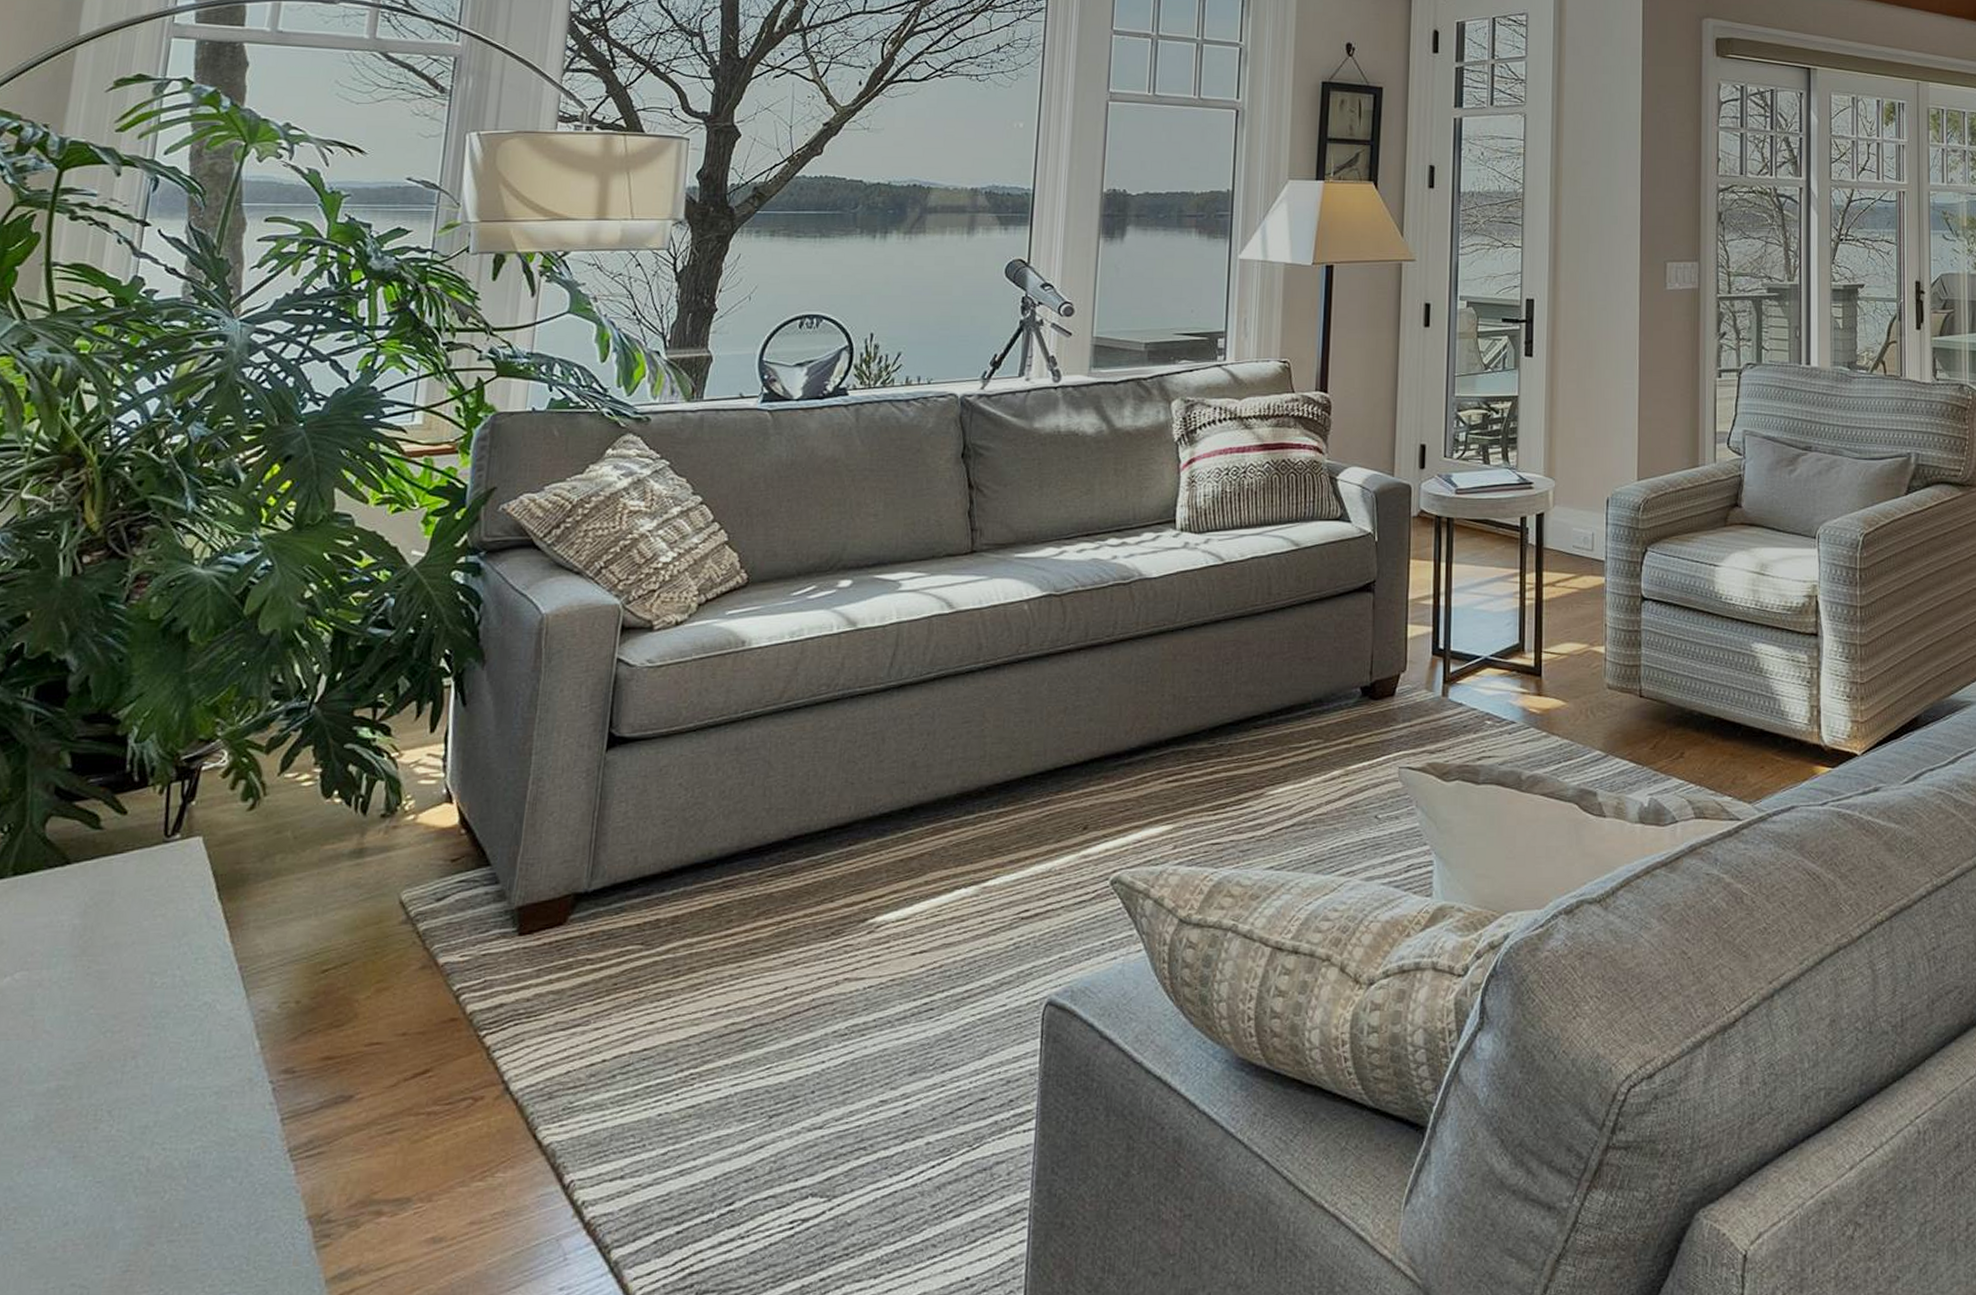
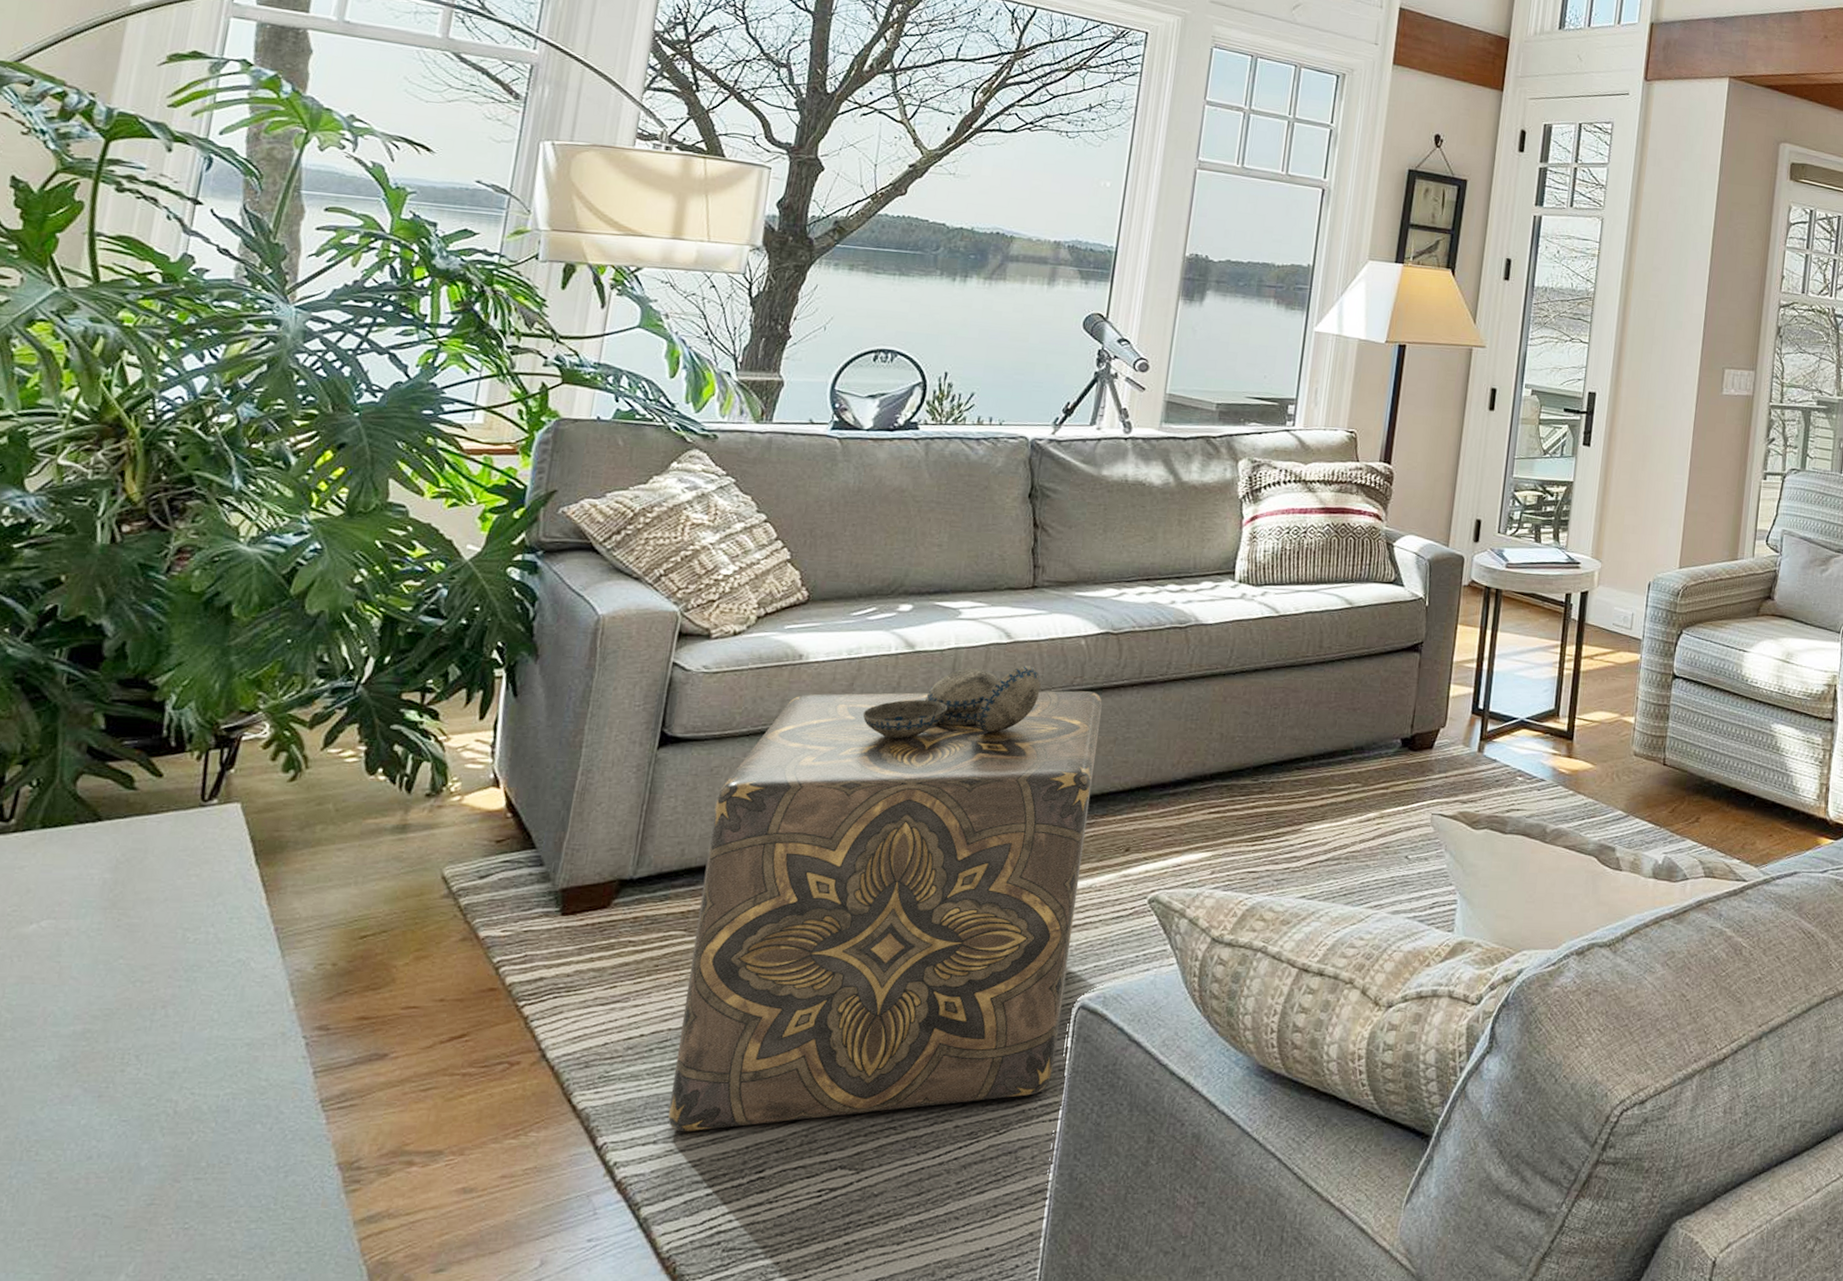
ottoman: none [634,659,1050,1165] -> present [668,690,1102,1132]
decorative bowl: none [808,635,986,724] -> present [862,664,1041,739]

